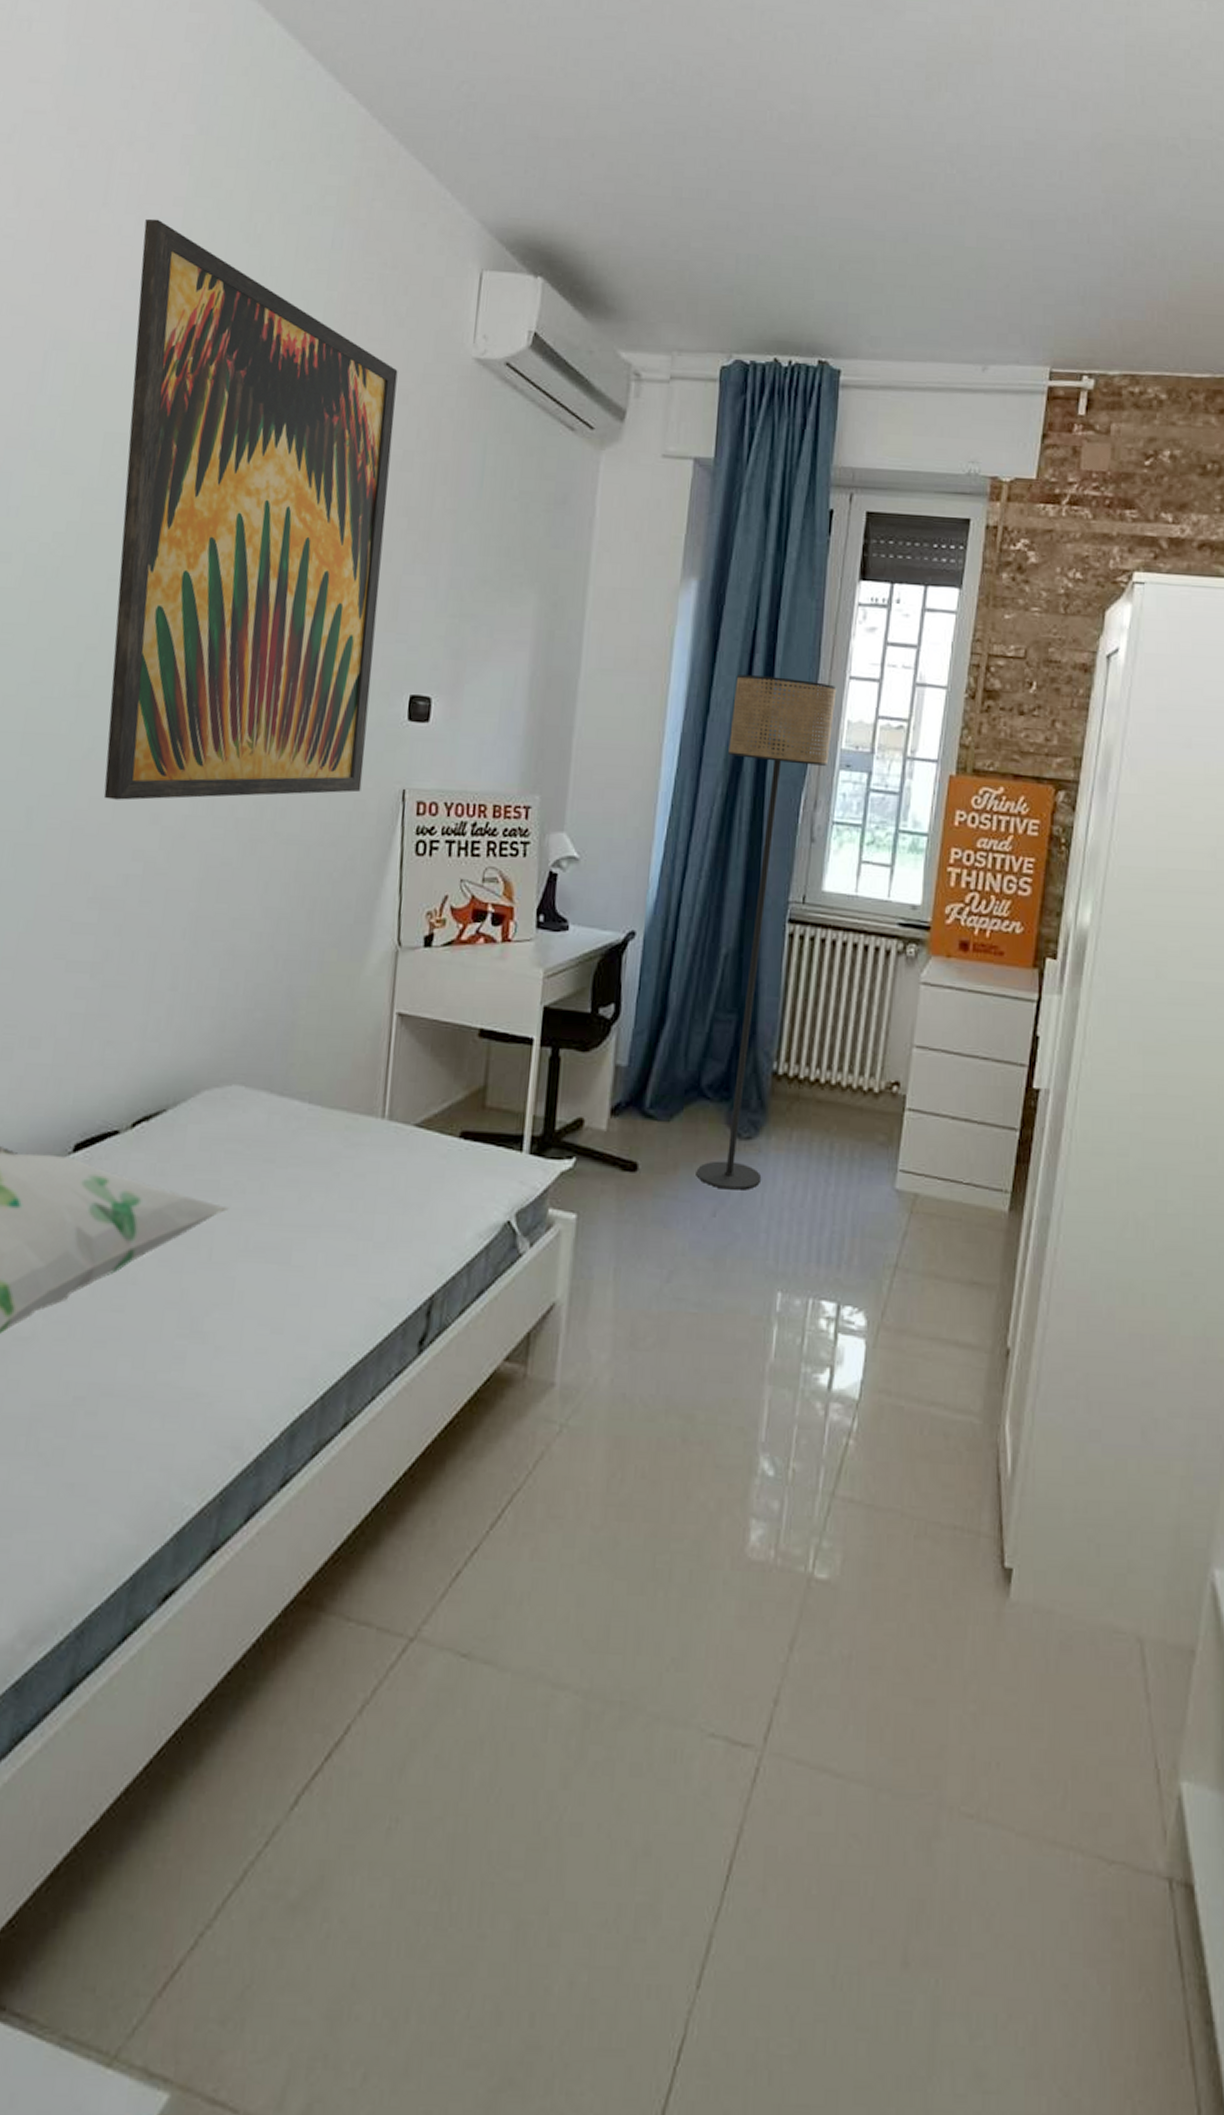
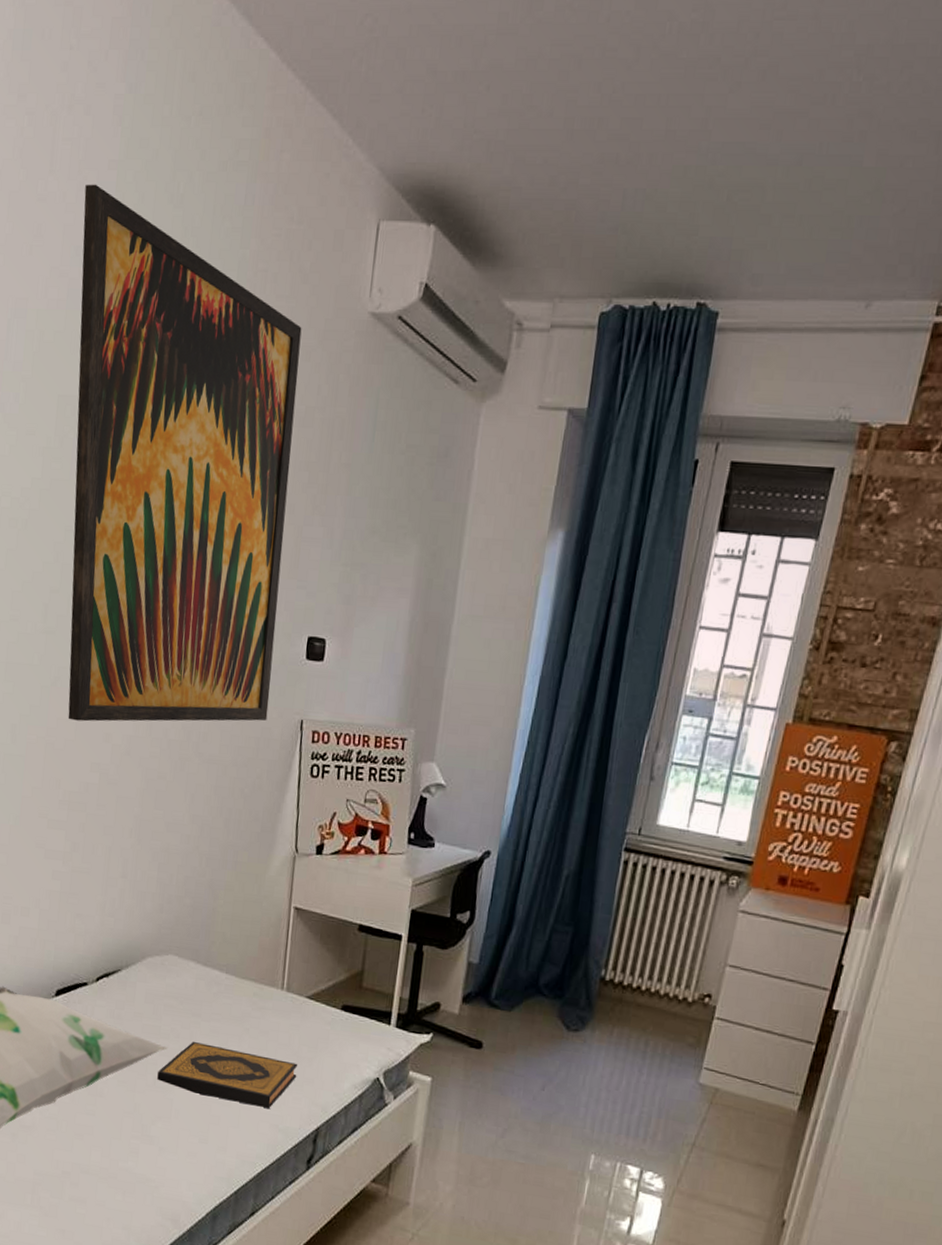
hardback book: none [214,1197,405,1276] -> present [157,1042,298,1108]
floor lamp: present [696,675,837,1190] -> none [530,623,687,1072]

